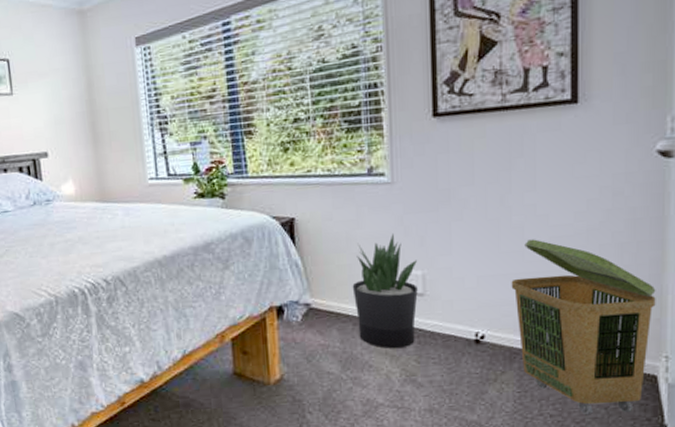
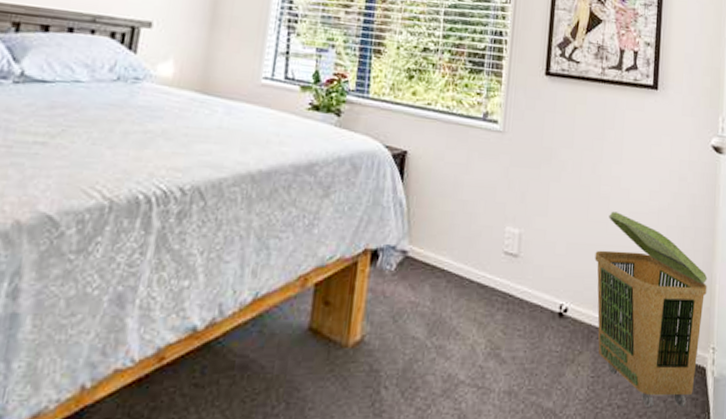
planter: present [352,234,418,348] -> none [451,185,516,314]

